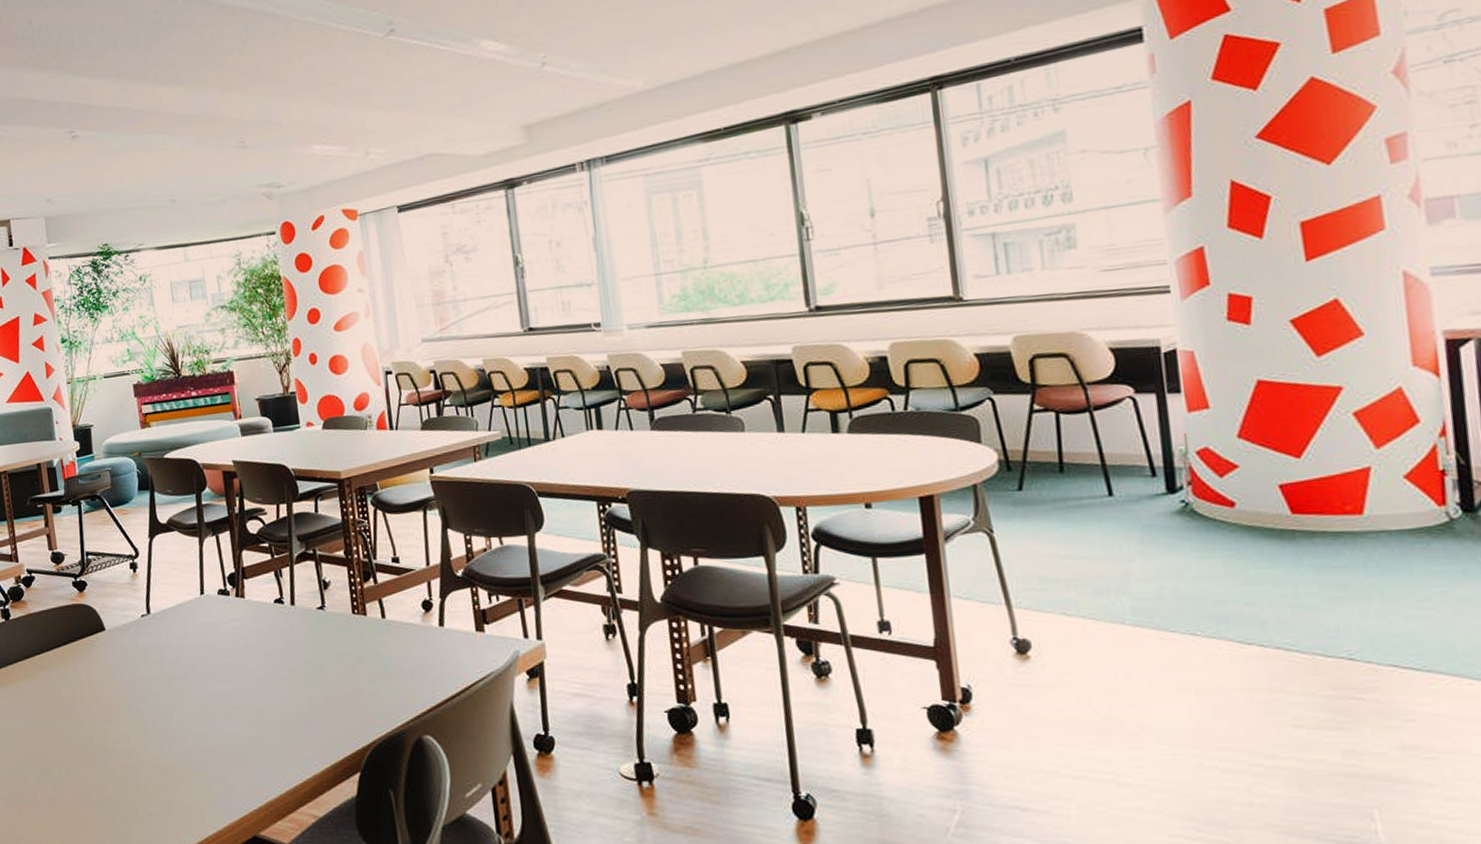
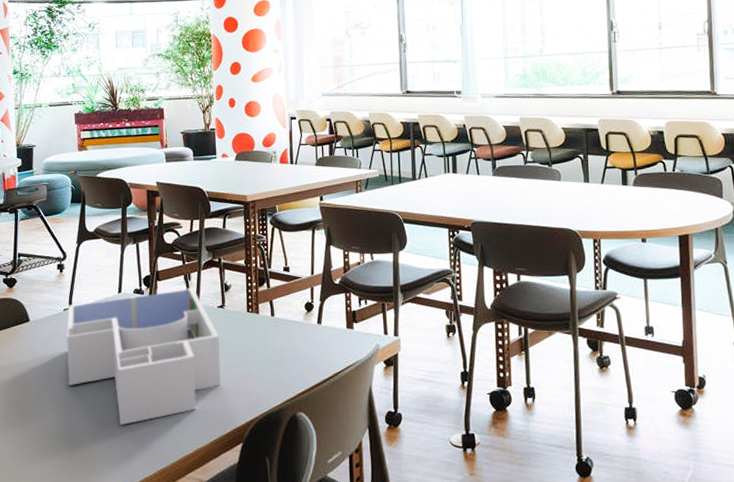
desk organizer: none [146,585,328,750] -> present [66,287,221,425]

